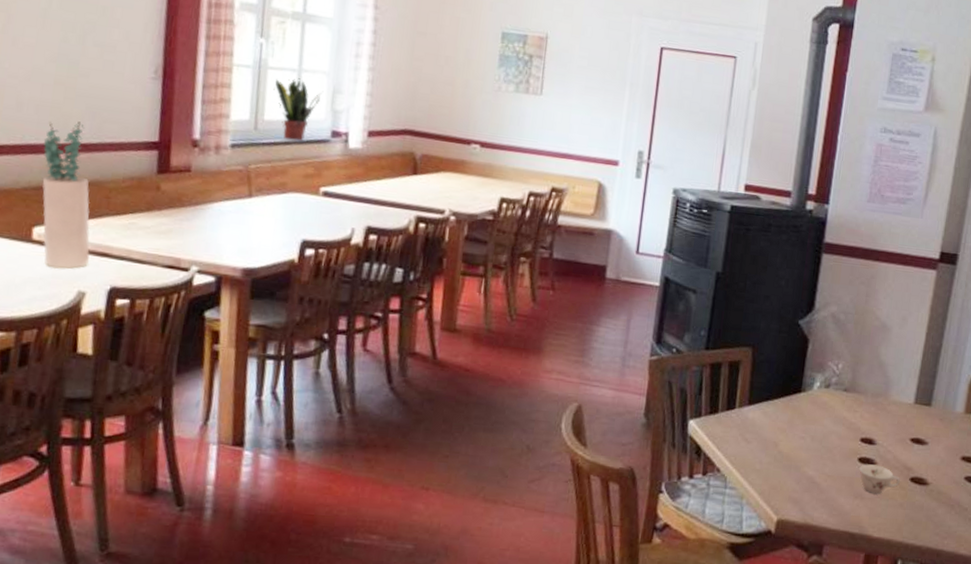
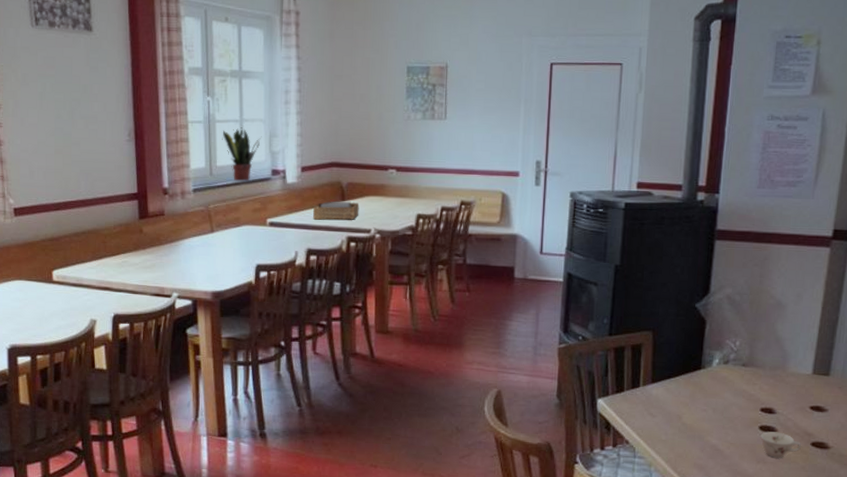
vase: present [42,121,90,270] -> none [53,182,97,303]
napkin holder: none [377,173,434,198] -> present [313,201,359,220]

